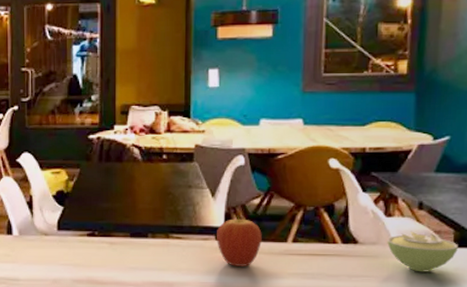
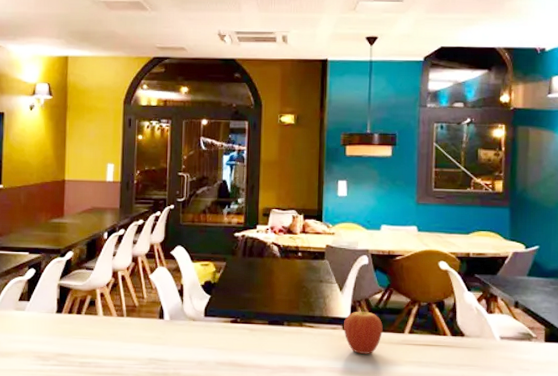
sugar bowl: present [387,231,458,272] -> none [489,326,549,364]

